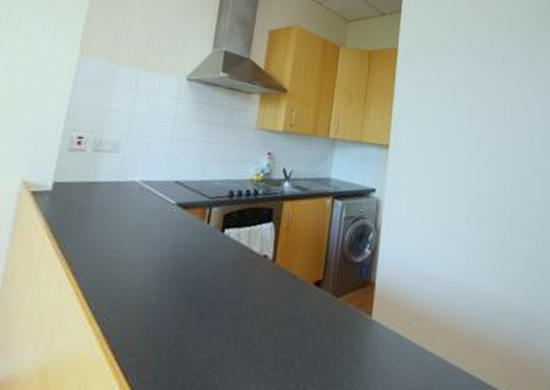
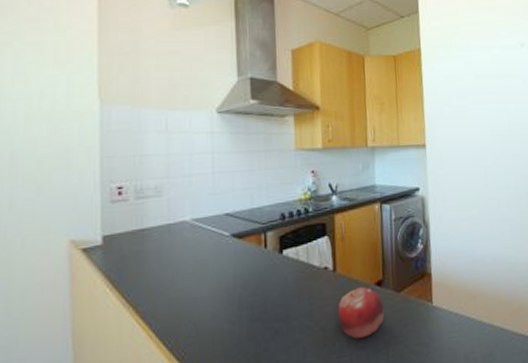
fruit: none [269,284,320,341] -> present [338,287,385,340]

